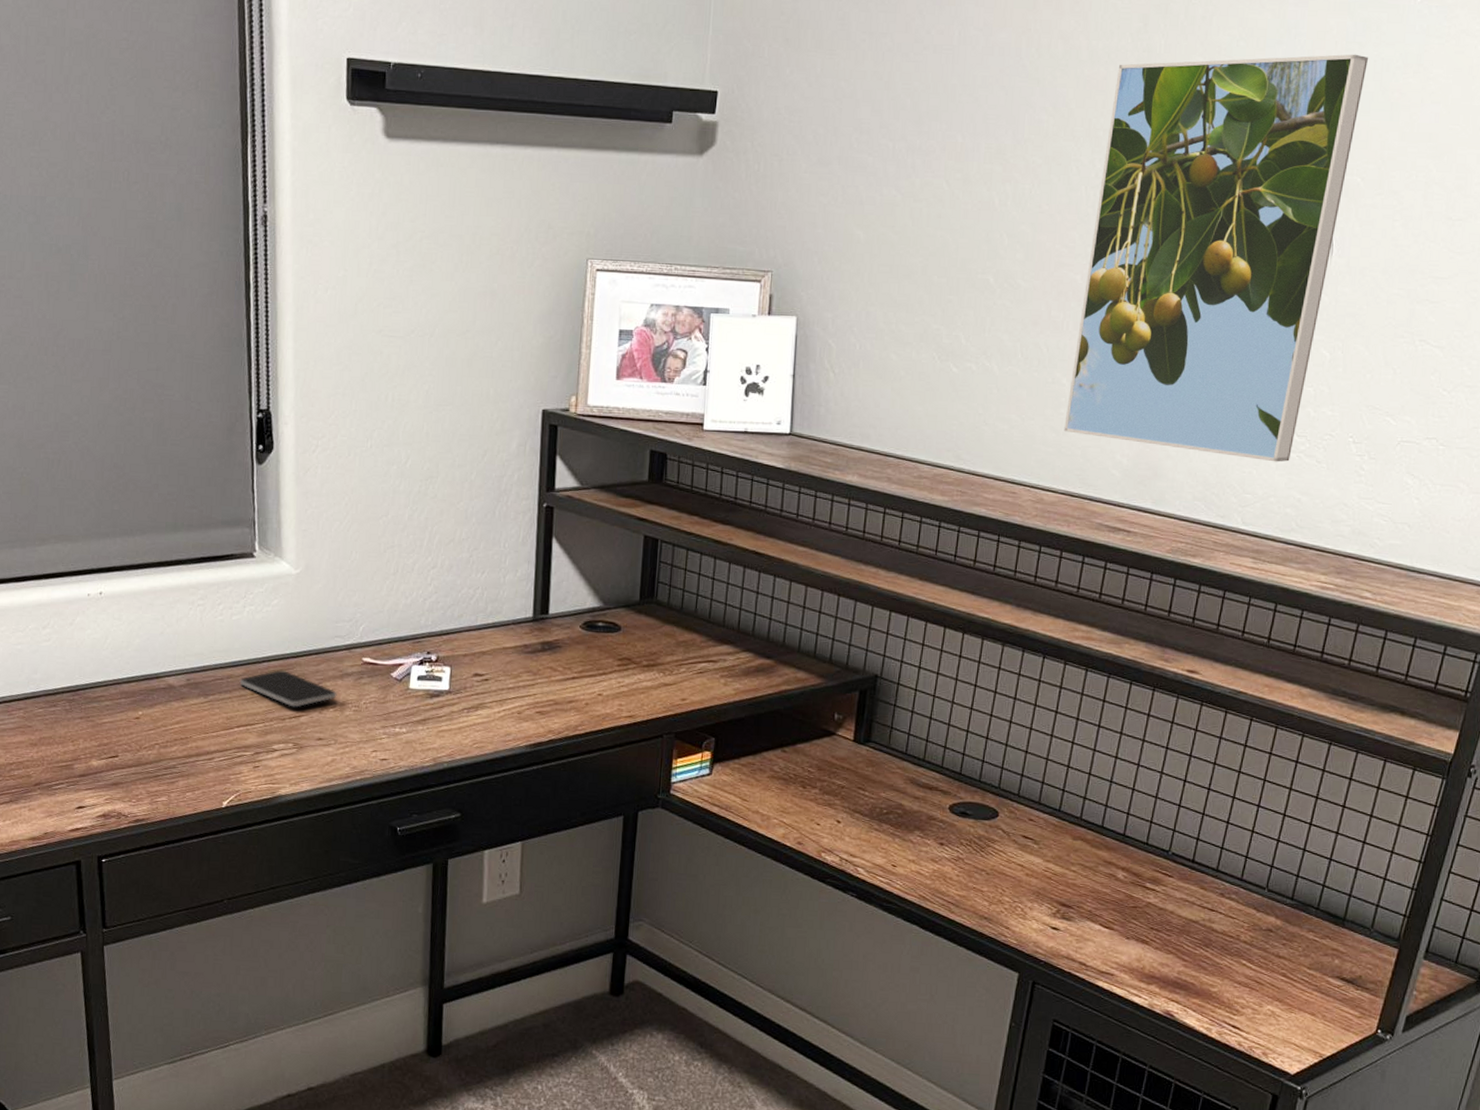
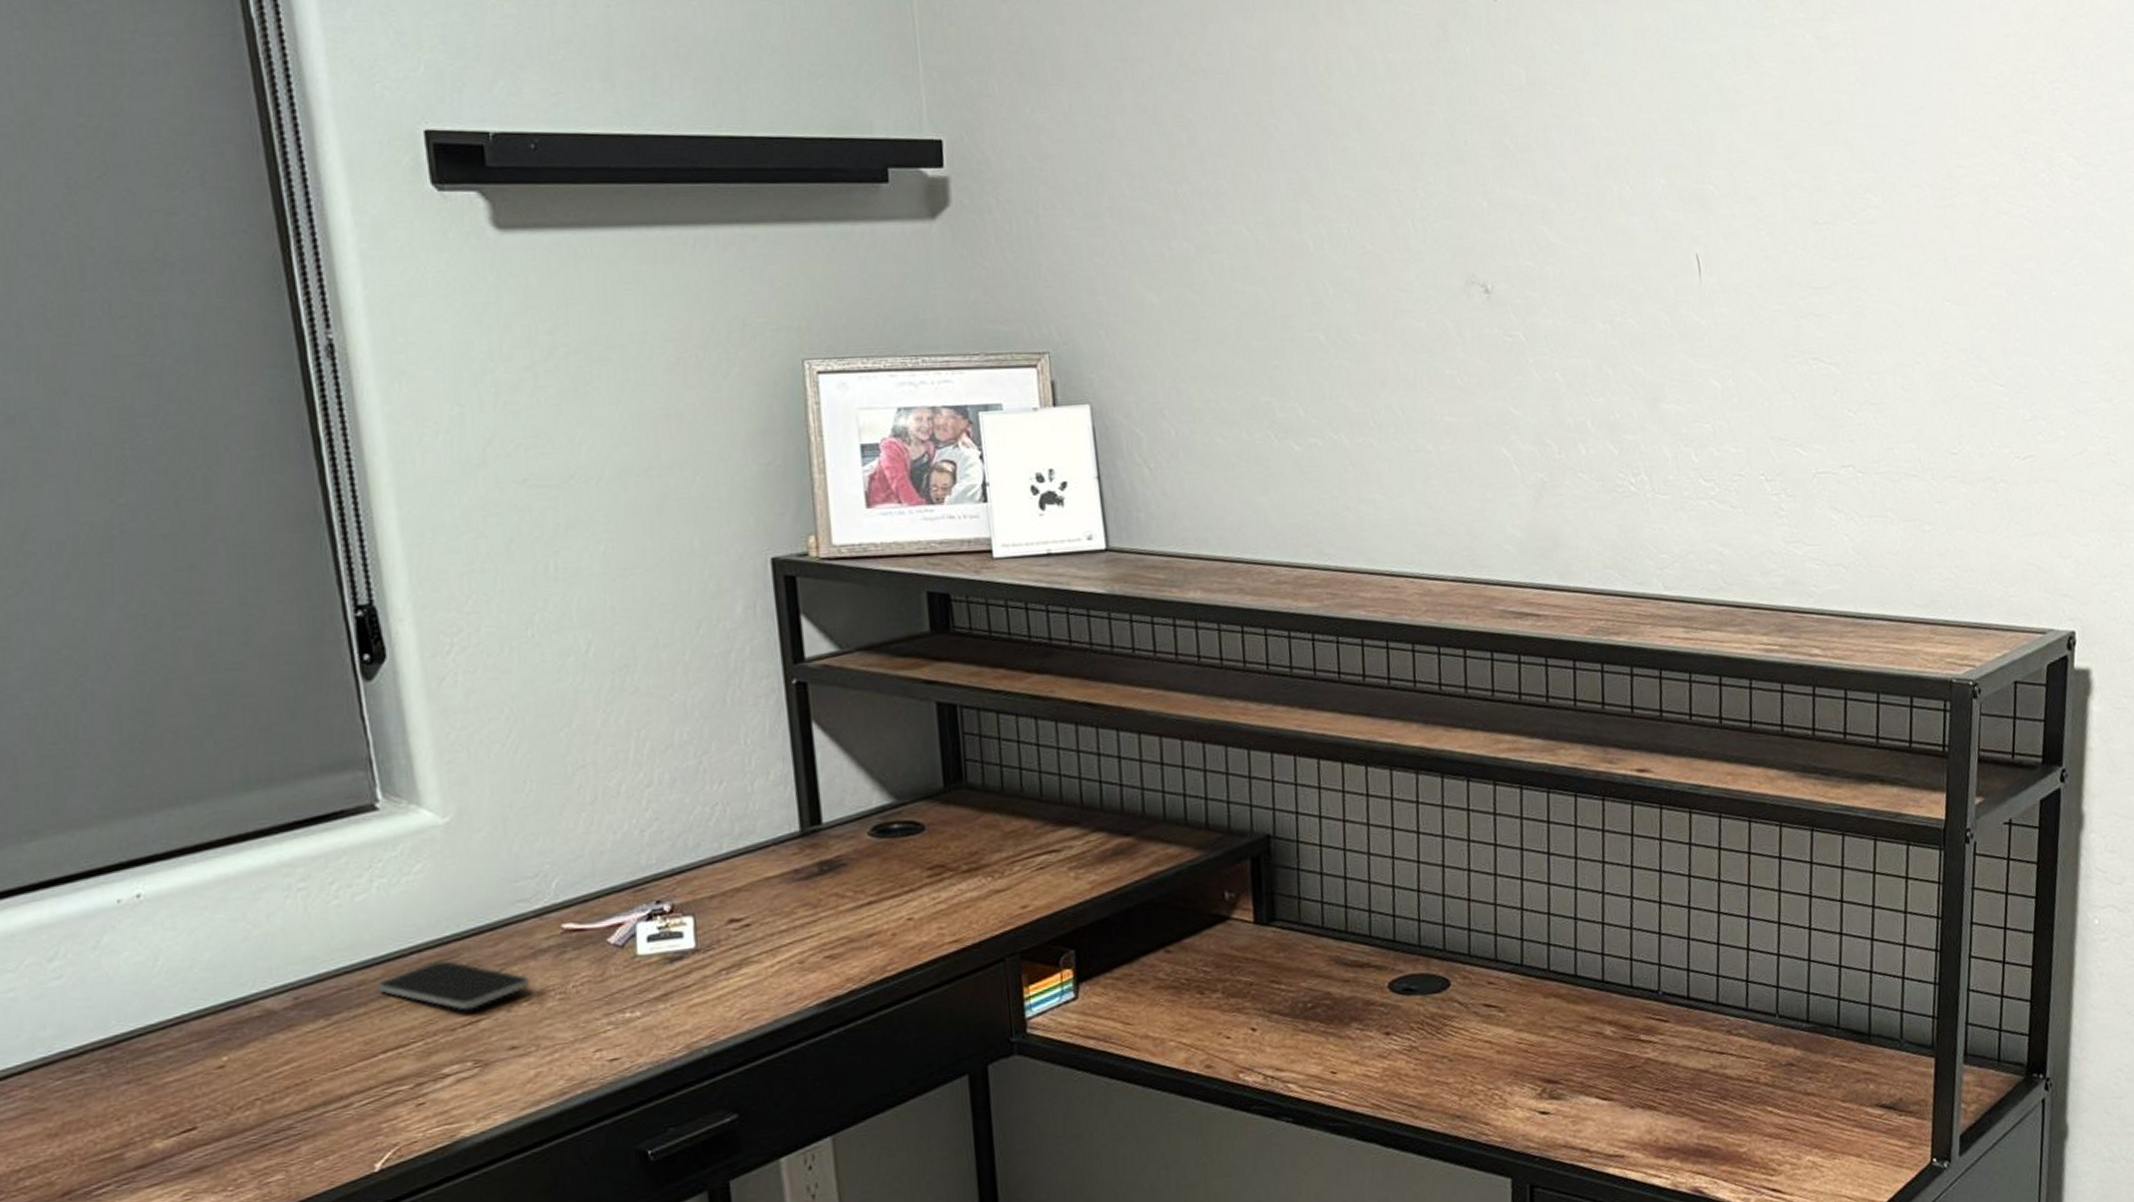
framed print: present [1064,54,1369,462] -> none [1423,51,1702,514]

